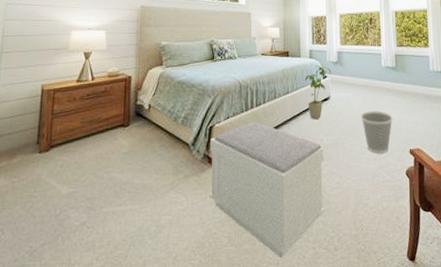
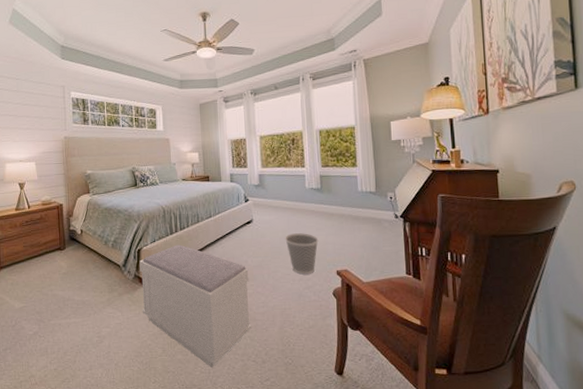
house plant: present [305,65,331,120] -> none [227,189,253,242]

